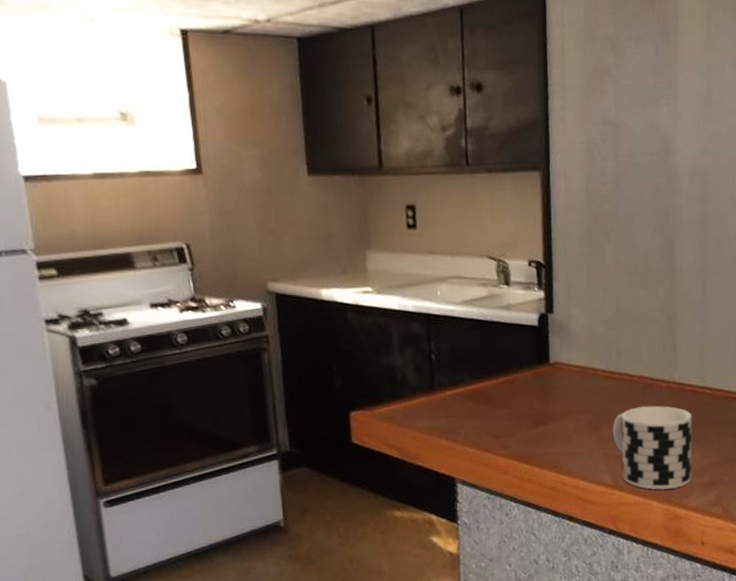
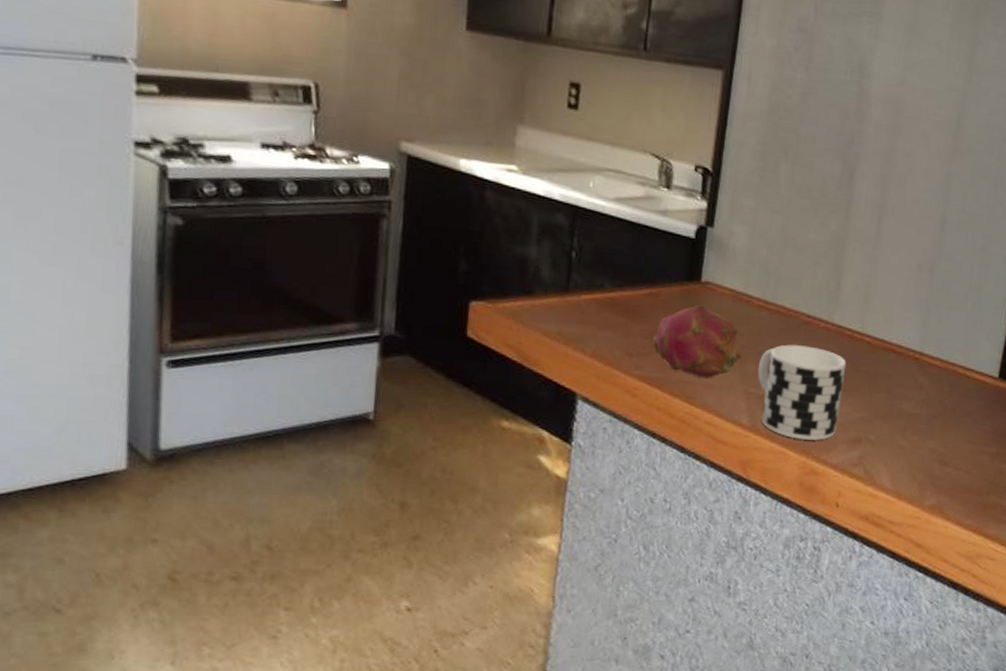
fruit: none [515,384,596,448] -> present [652,305,745,378]

